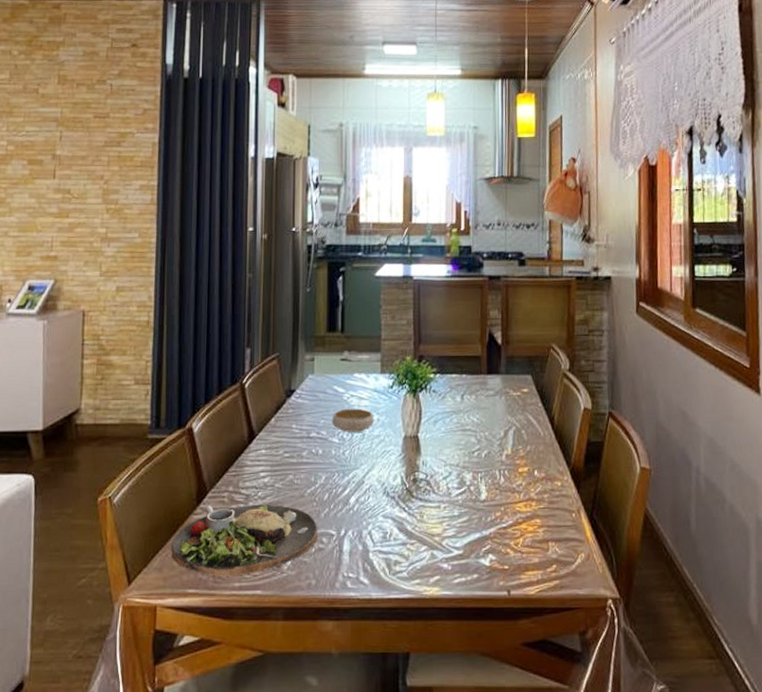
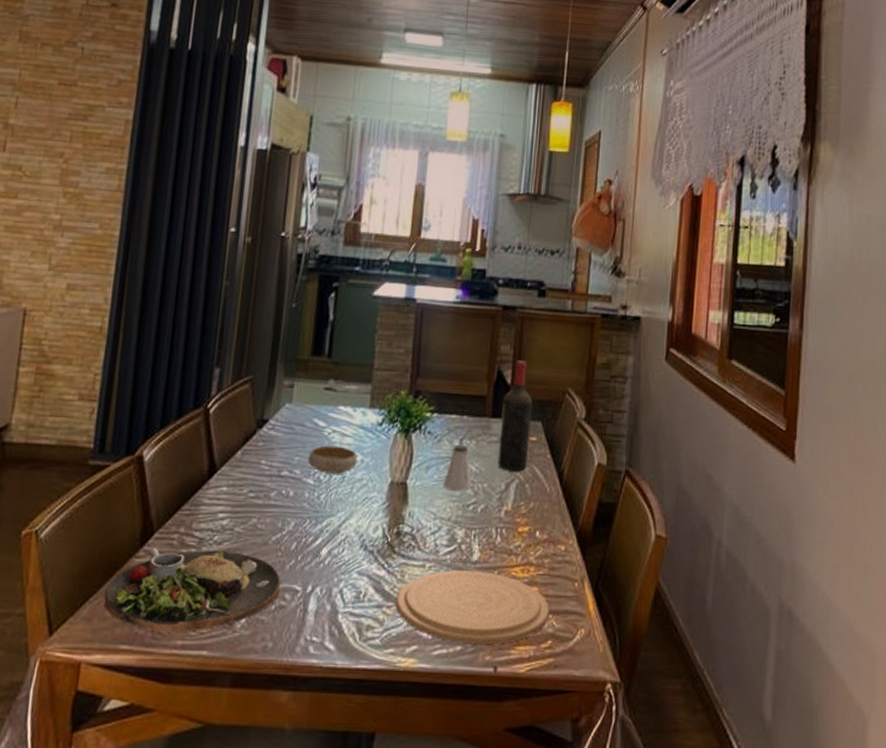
plate: none [417,508,552,571] -> present [395,570,549,644]
saltshaker: none [449,399,475,440] -> present [443,444,472,491]
wine bottle: none [495,323,522,420] -> present [497,360,533,472]

